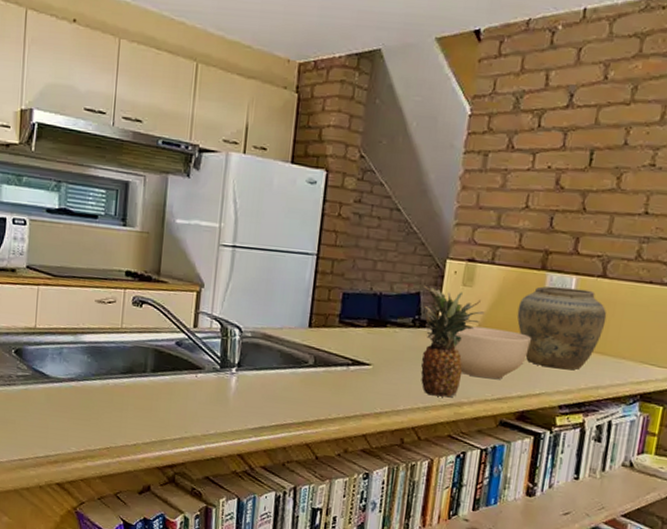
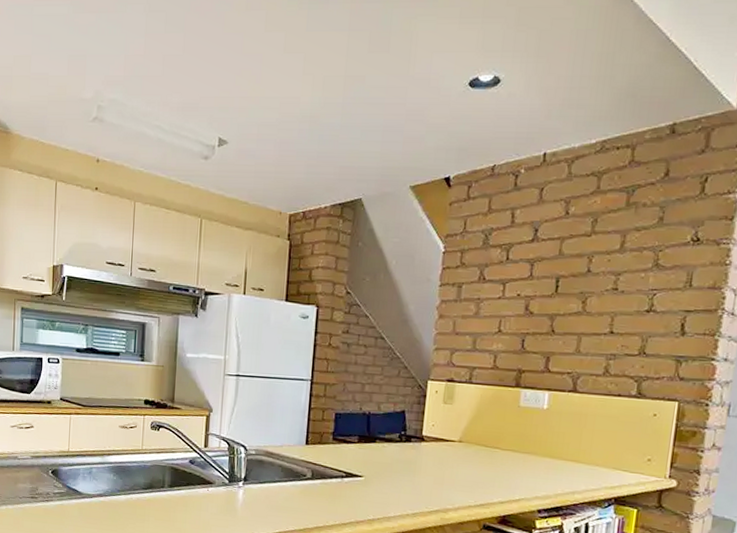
fruit: present [420,285,485,398] -> none [408,404,465,505]
bowl: present [454,326,532,380] -> none [438,439,510,487]
vase: present [517,286,607,370] -> none [494,401,579,477]

